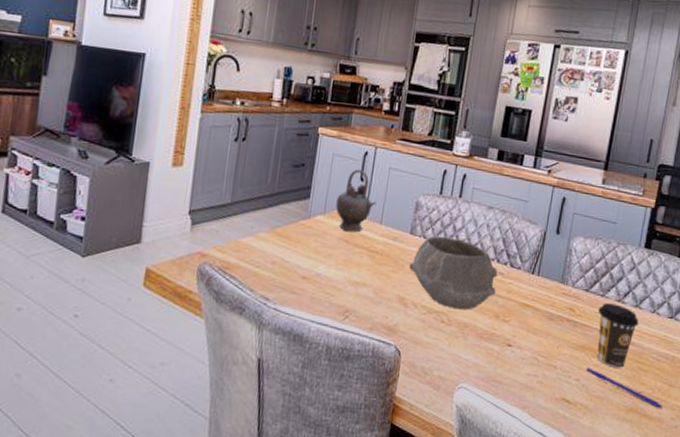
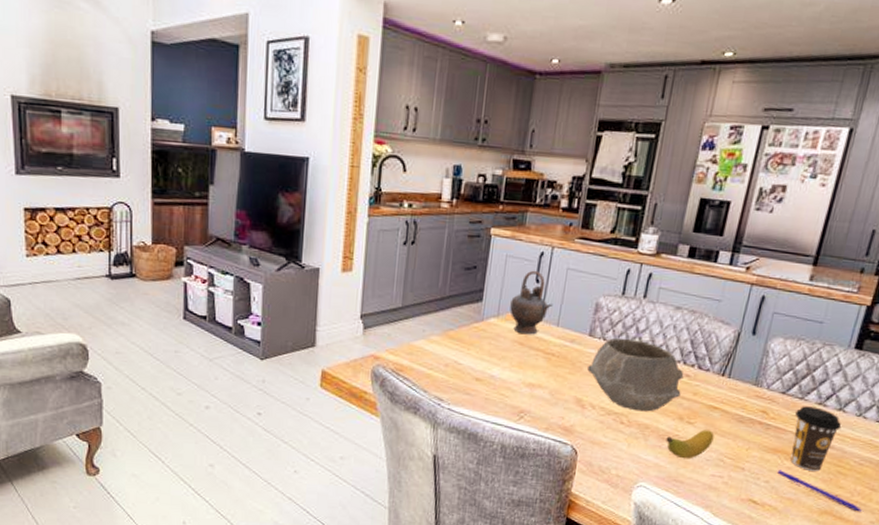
banana: none [484,328,528,358] -> present [666,430,714,459]

